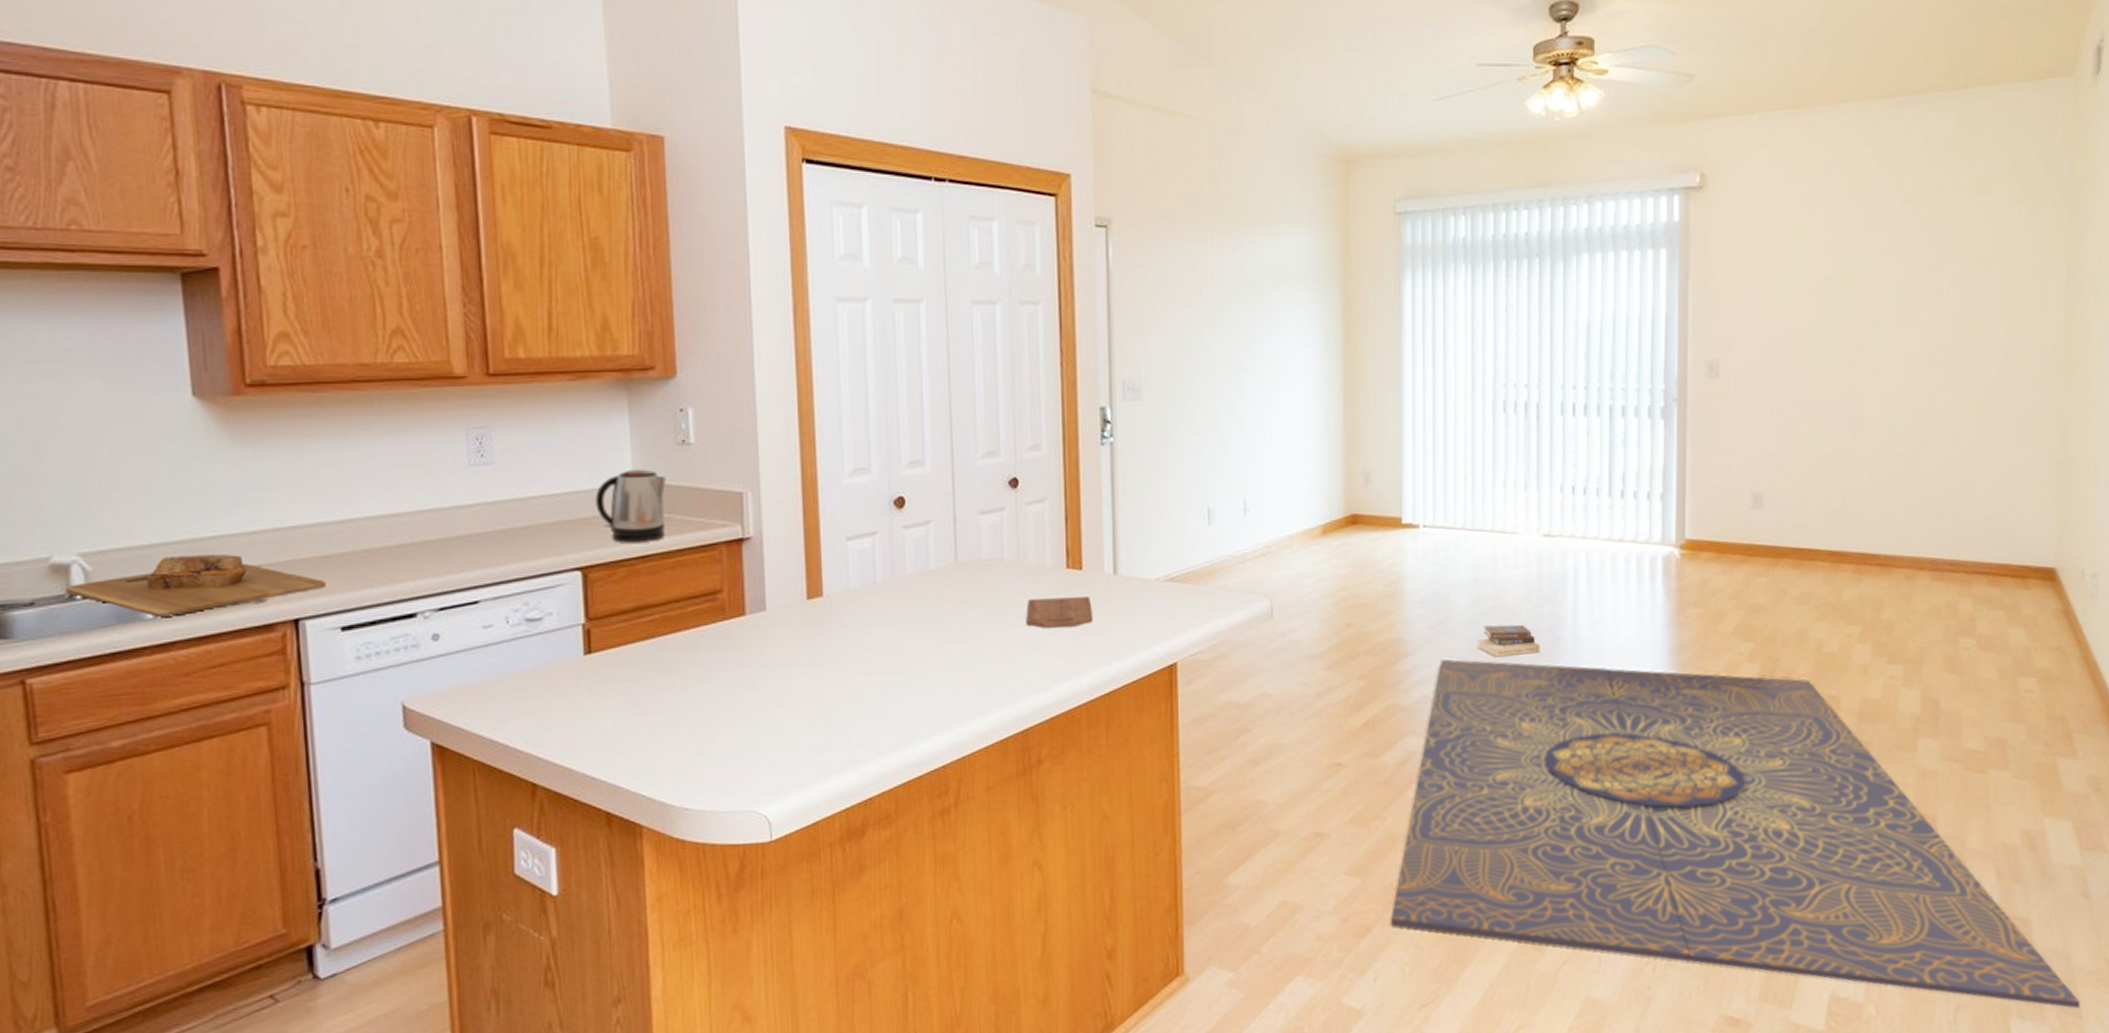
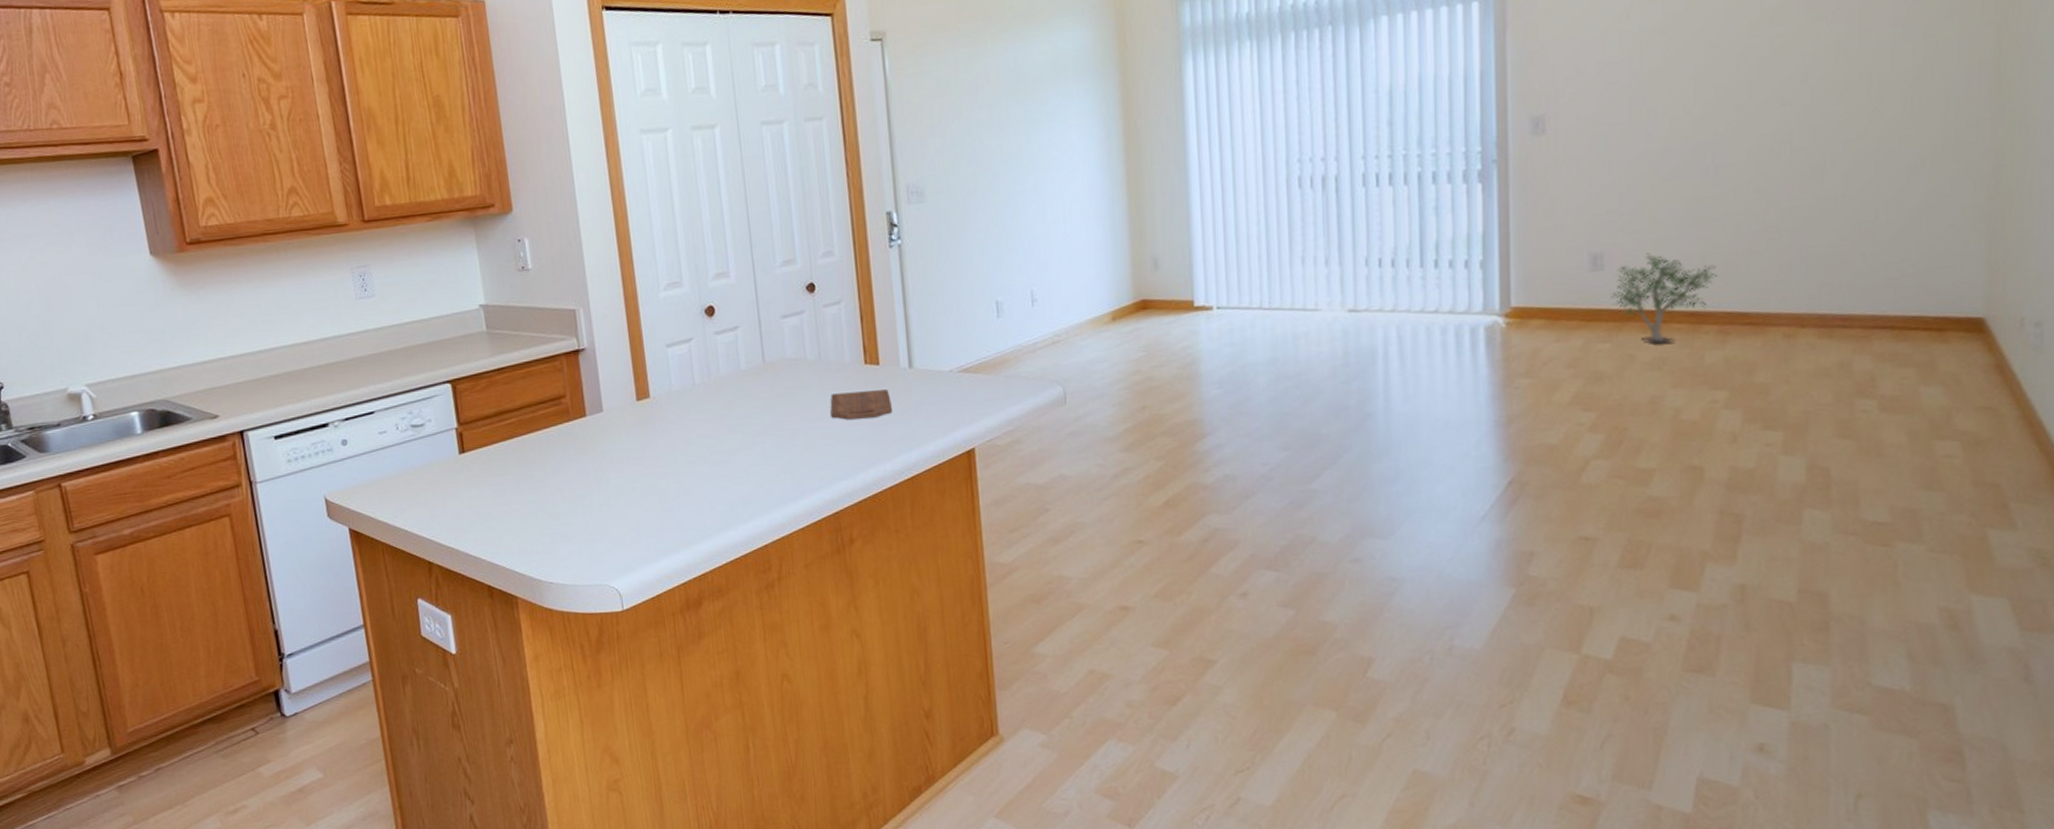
cutting board: present [64,554,326,618] -> none [79,380,260,433]
kettle: present [595,469,666,543] -> none [456,293,515,359]
area rug: present [1391,658,2081,1009] -> none [1201,438,2022,804]
books: present [1478,624,1540,657] -> none [1281,401,1349,435]
potted tree: none [1768,494,1855,580] -> present [1610,253,1718,344]

